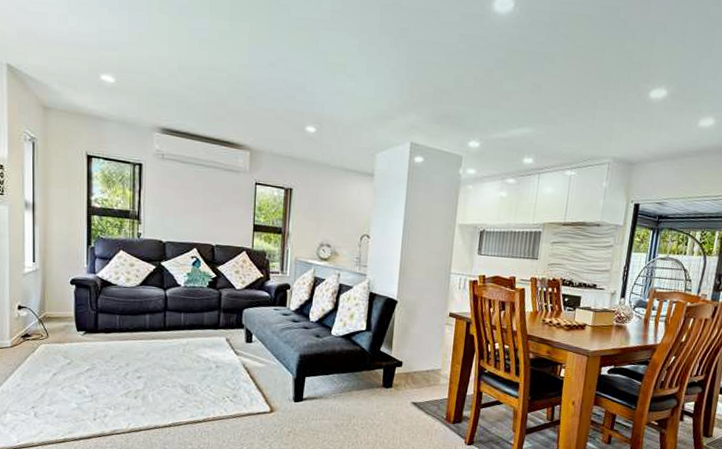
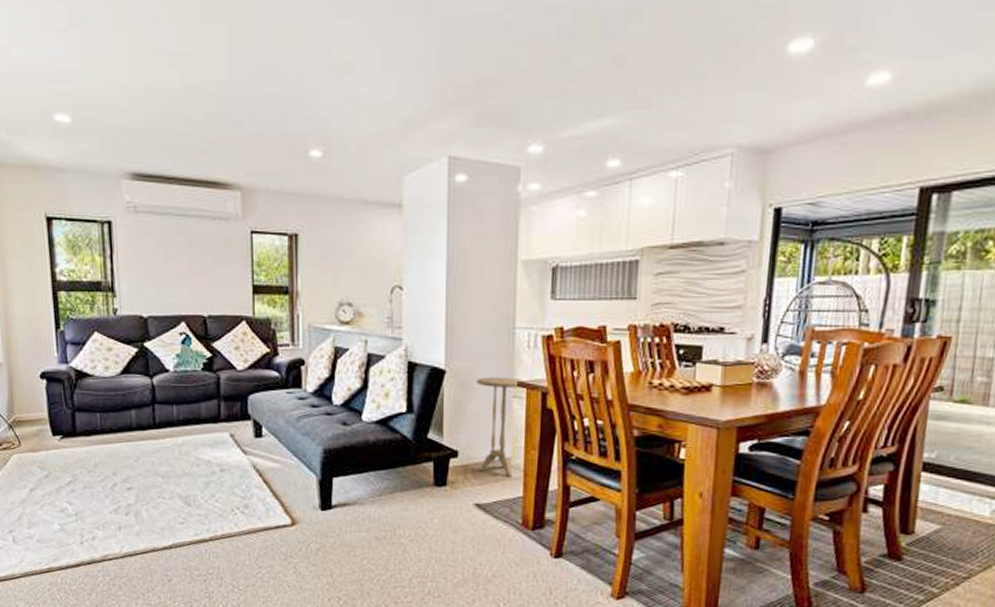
side table: none [416,308,453,384] -> present [476,376,522,478]

